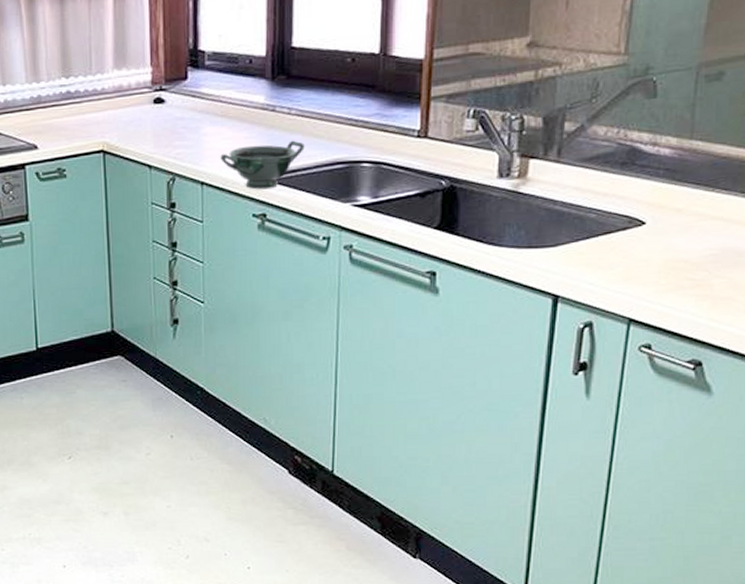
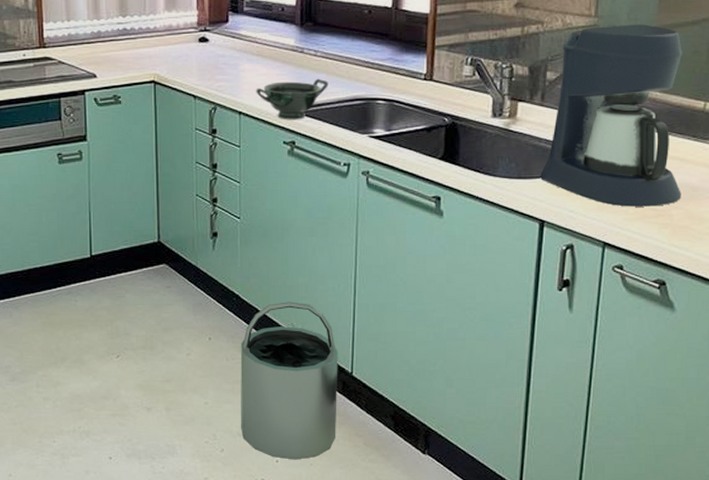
bucket: none [206,394,317,566] -> present [240,301,338,460]
coffee maker: none [554,60,733,277] -> present [540,24,683,207]

